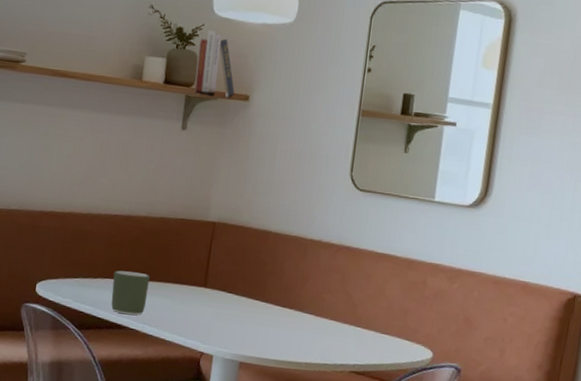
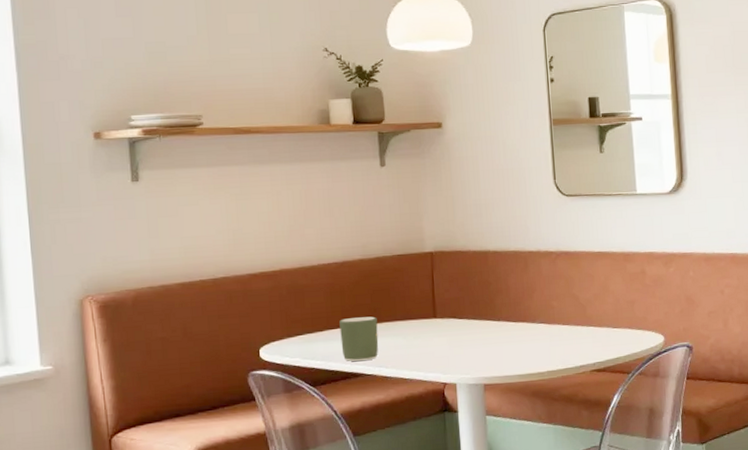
books: present [194,29,235,99] -> none [382,64,427,130]

